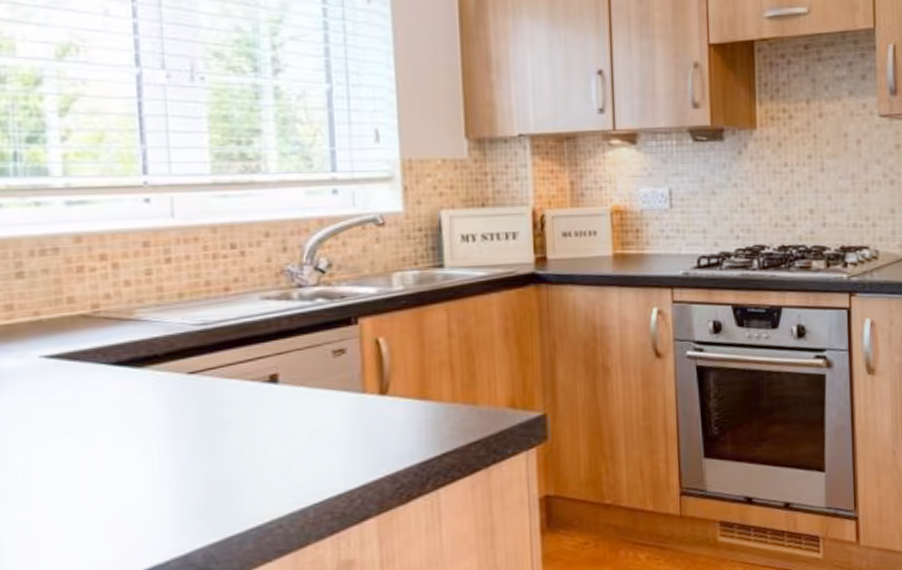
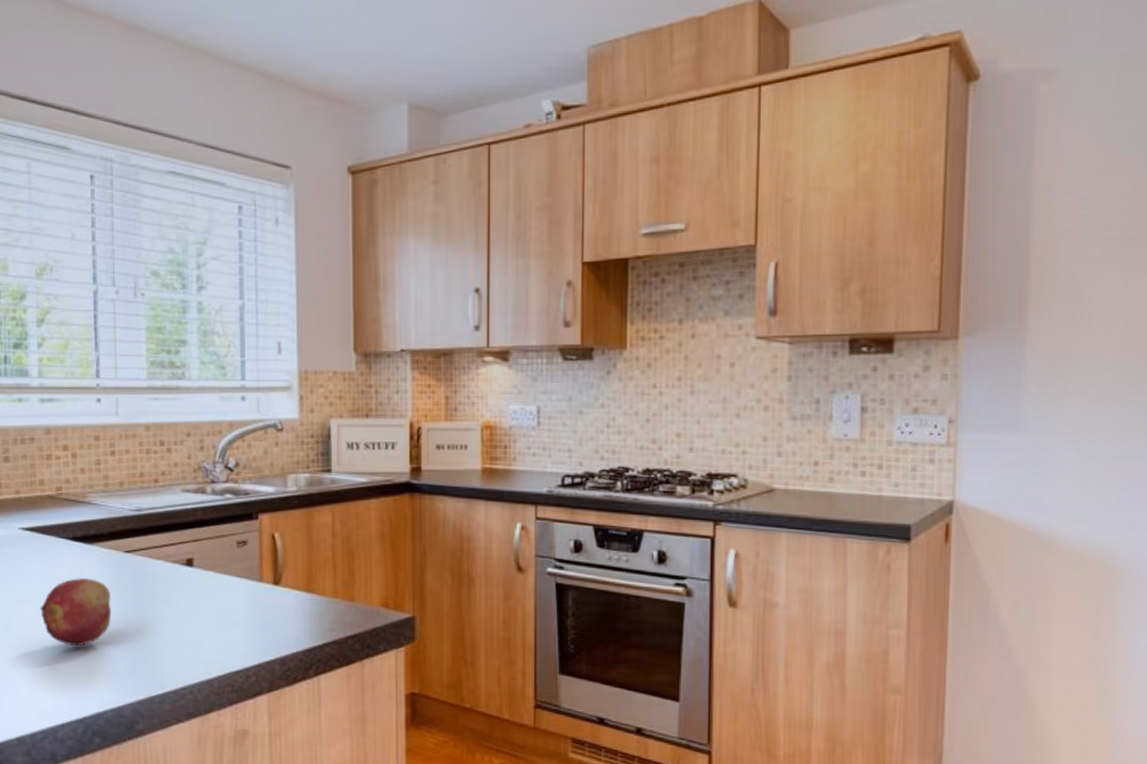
fruit: none [72,408,172,490] -> present [40,577,111,647]

